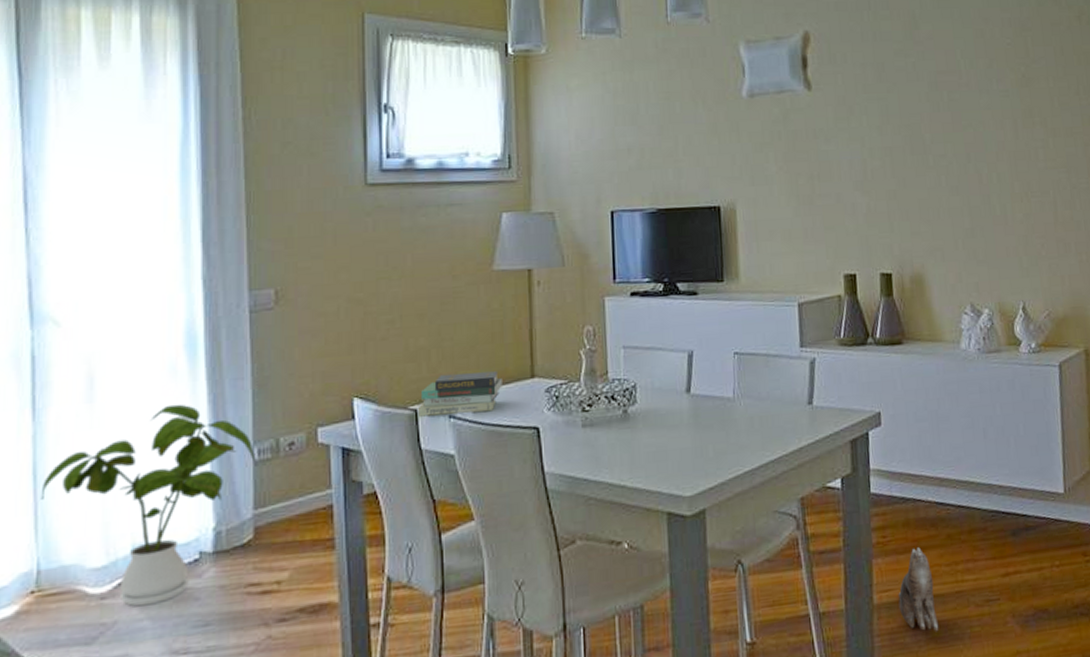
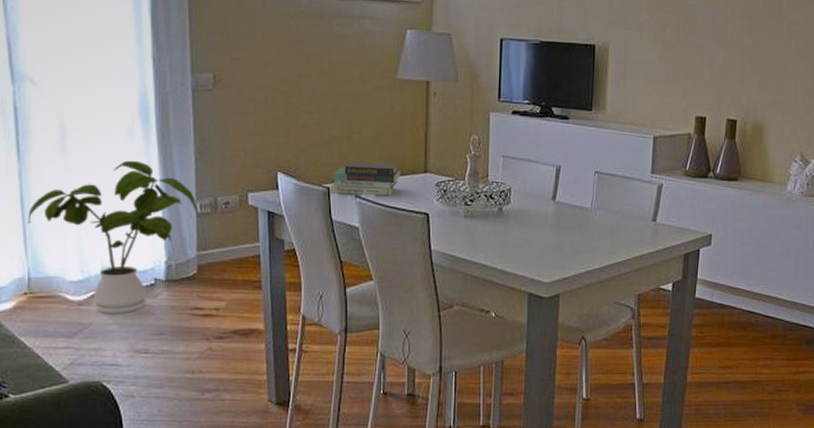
cat: present [898,547,939,632] -> none [707,344,737,409]

